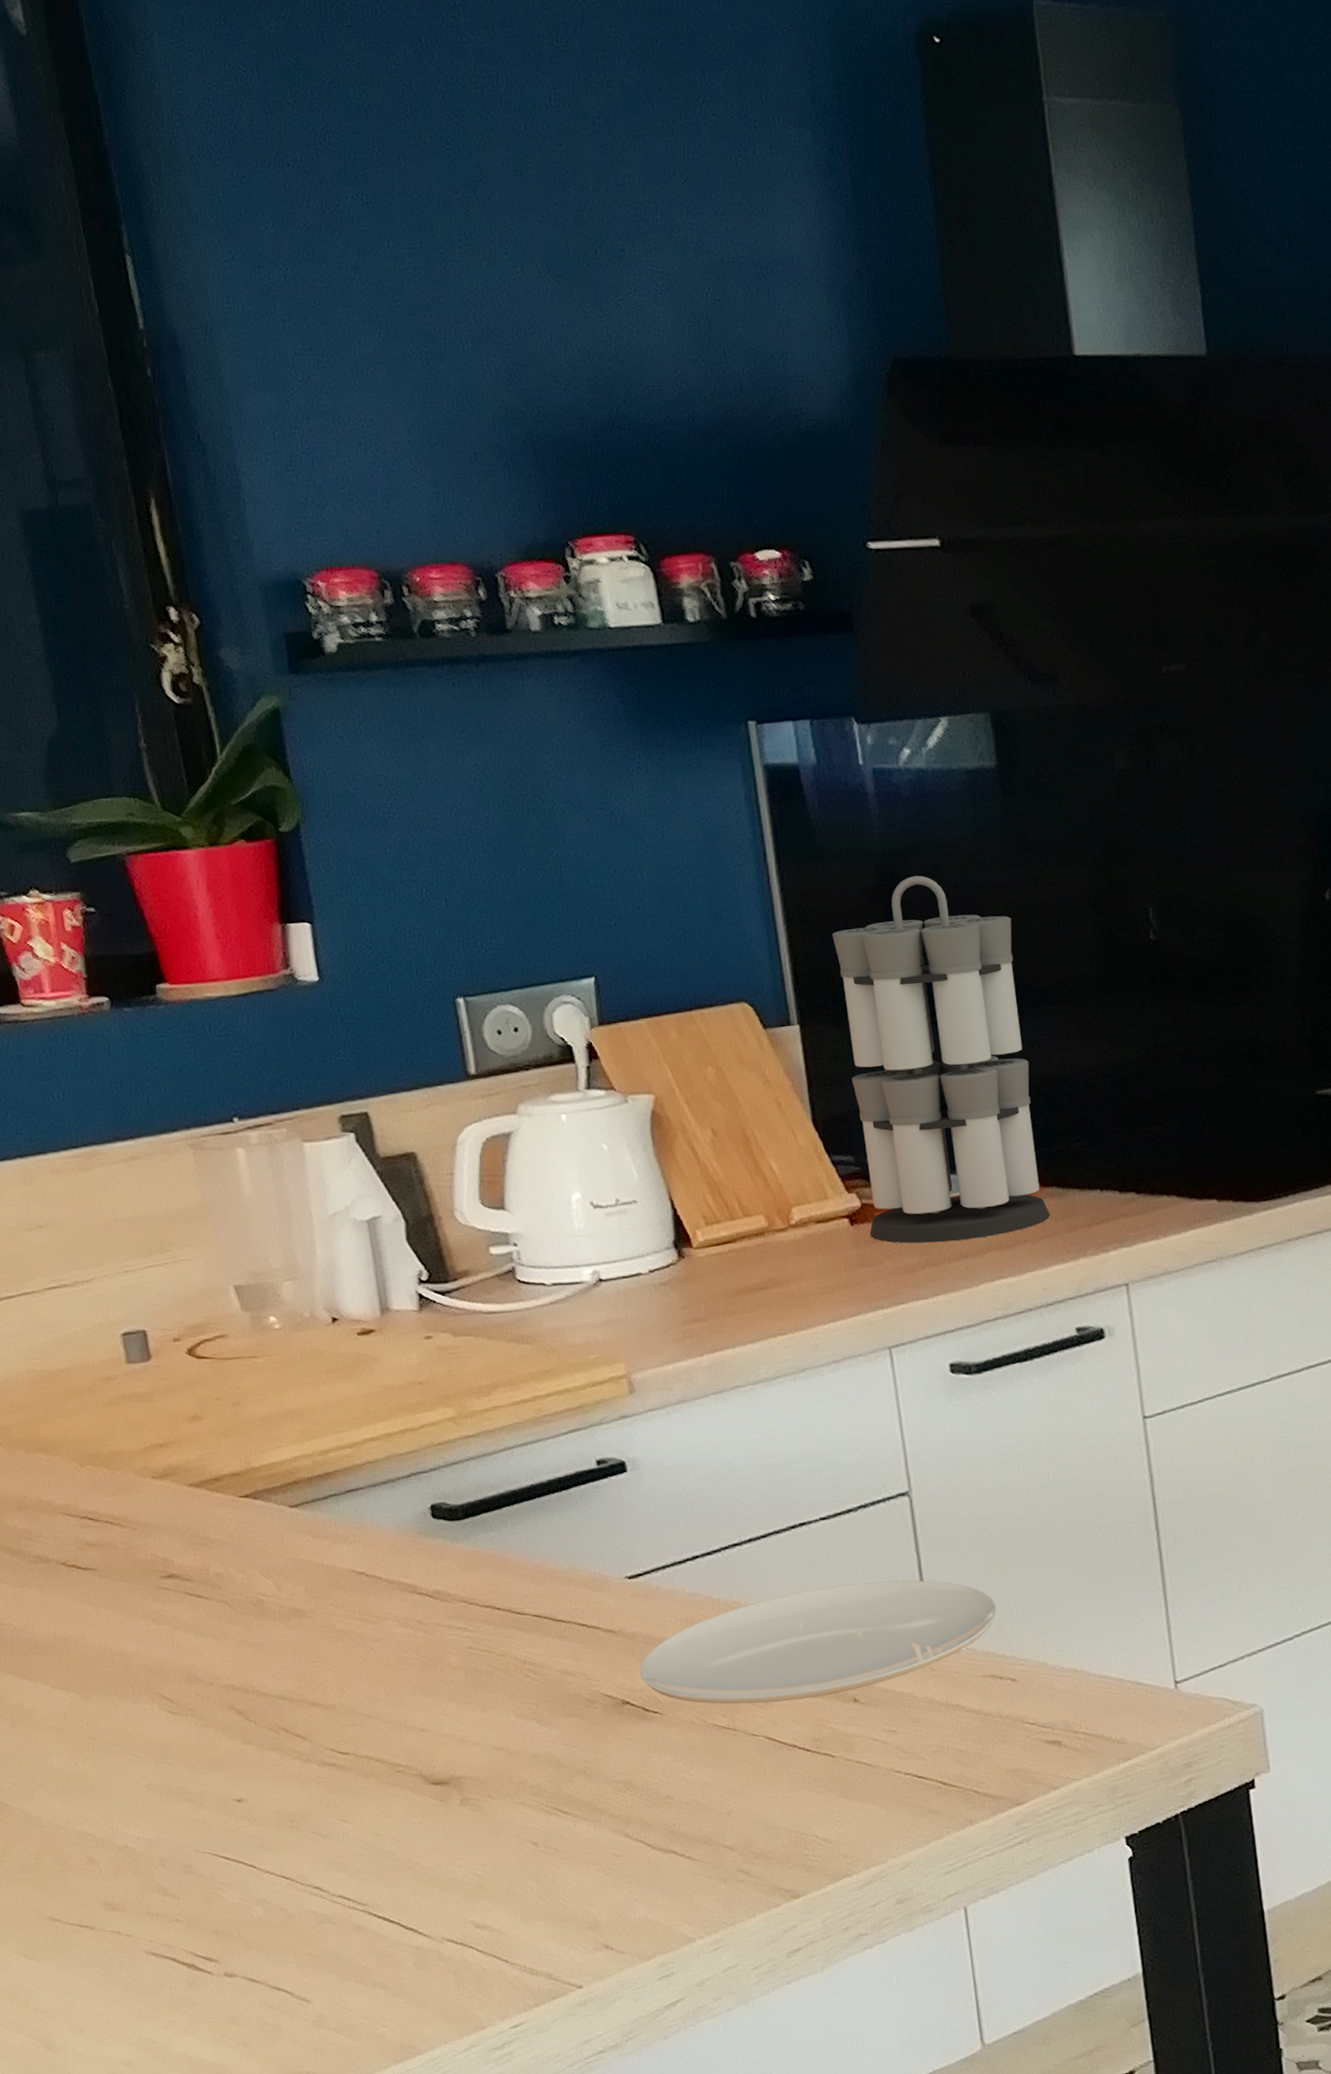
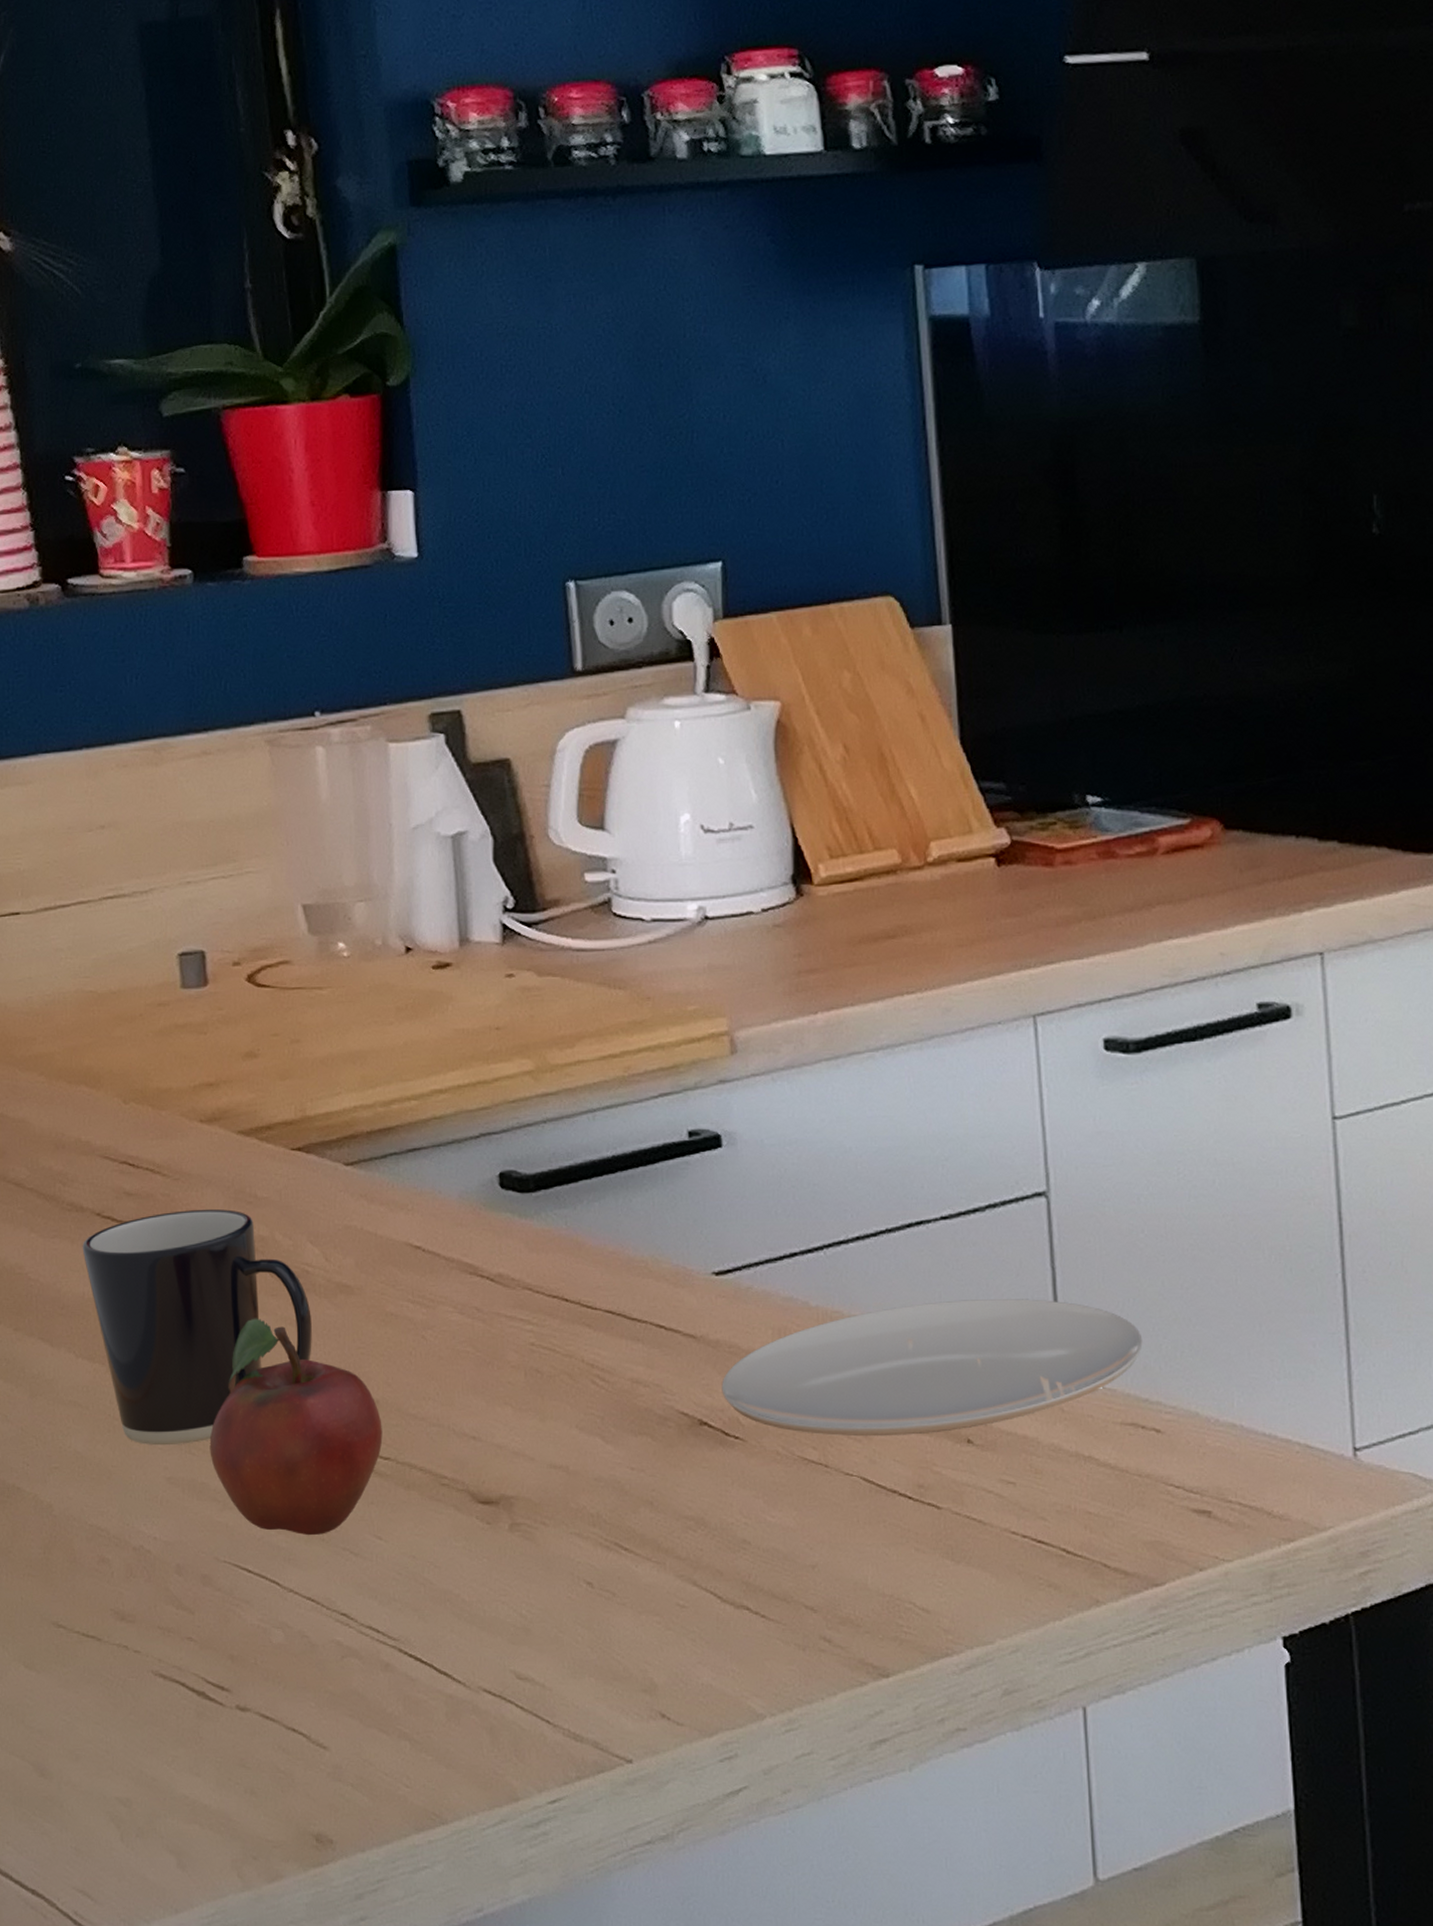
mug: none [50,1552,271,1759] -> present [82,1208,312,1446]
fruit: none [182,1643,341,1824] -> present [209,1318,383,1536]
spice rack: present [832,875,1051,1244] -> none [996,450,1235,892]

